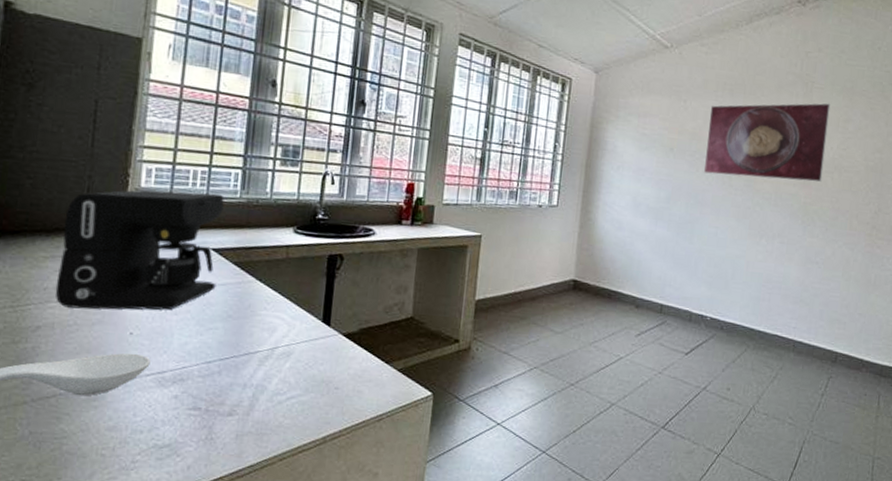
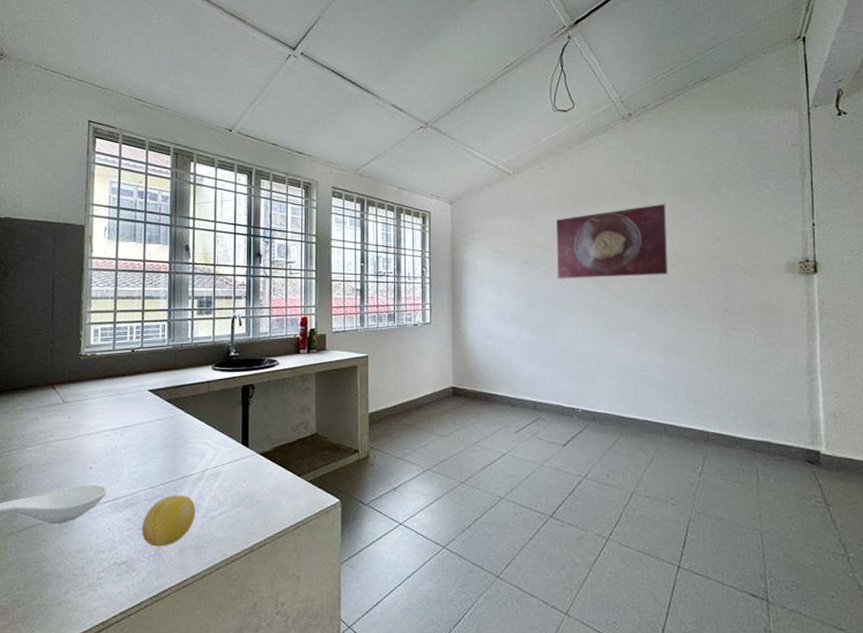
coffee maker: present [55,189,224,310] -> none [31,344,155,450]
fruit: none [191,373,260,431] -> present [142,495,196,547]

